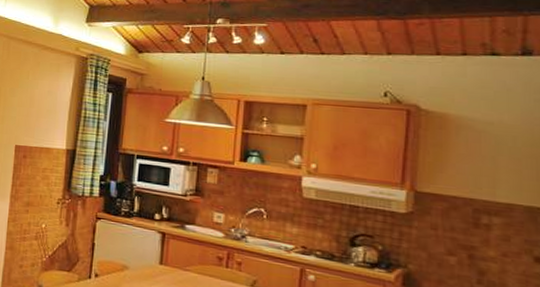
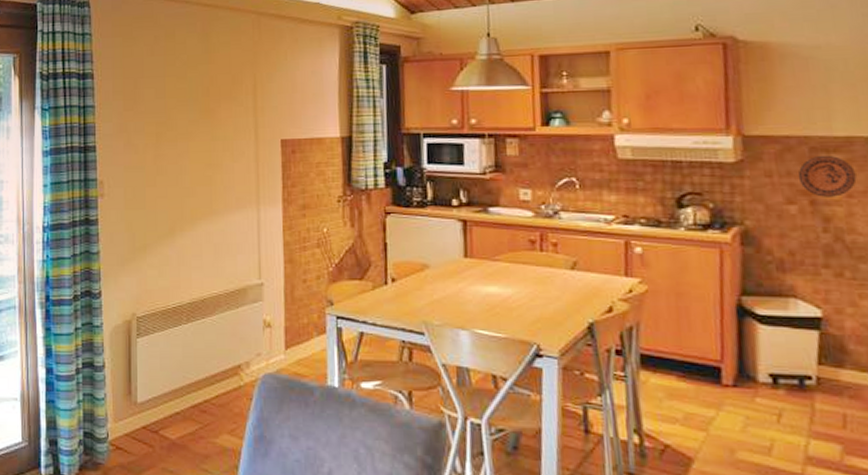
decorative plate: none [460,216,512,255] -> present [798,155,857,197]

